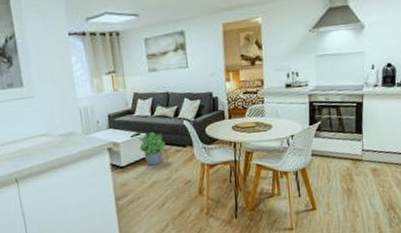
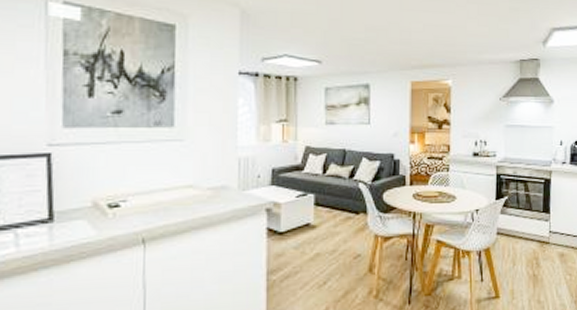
potted plant: present [138,131,166,166] -> none [304,192,336,234]

